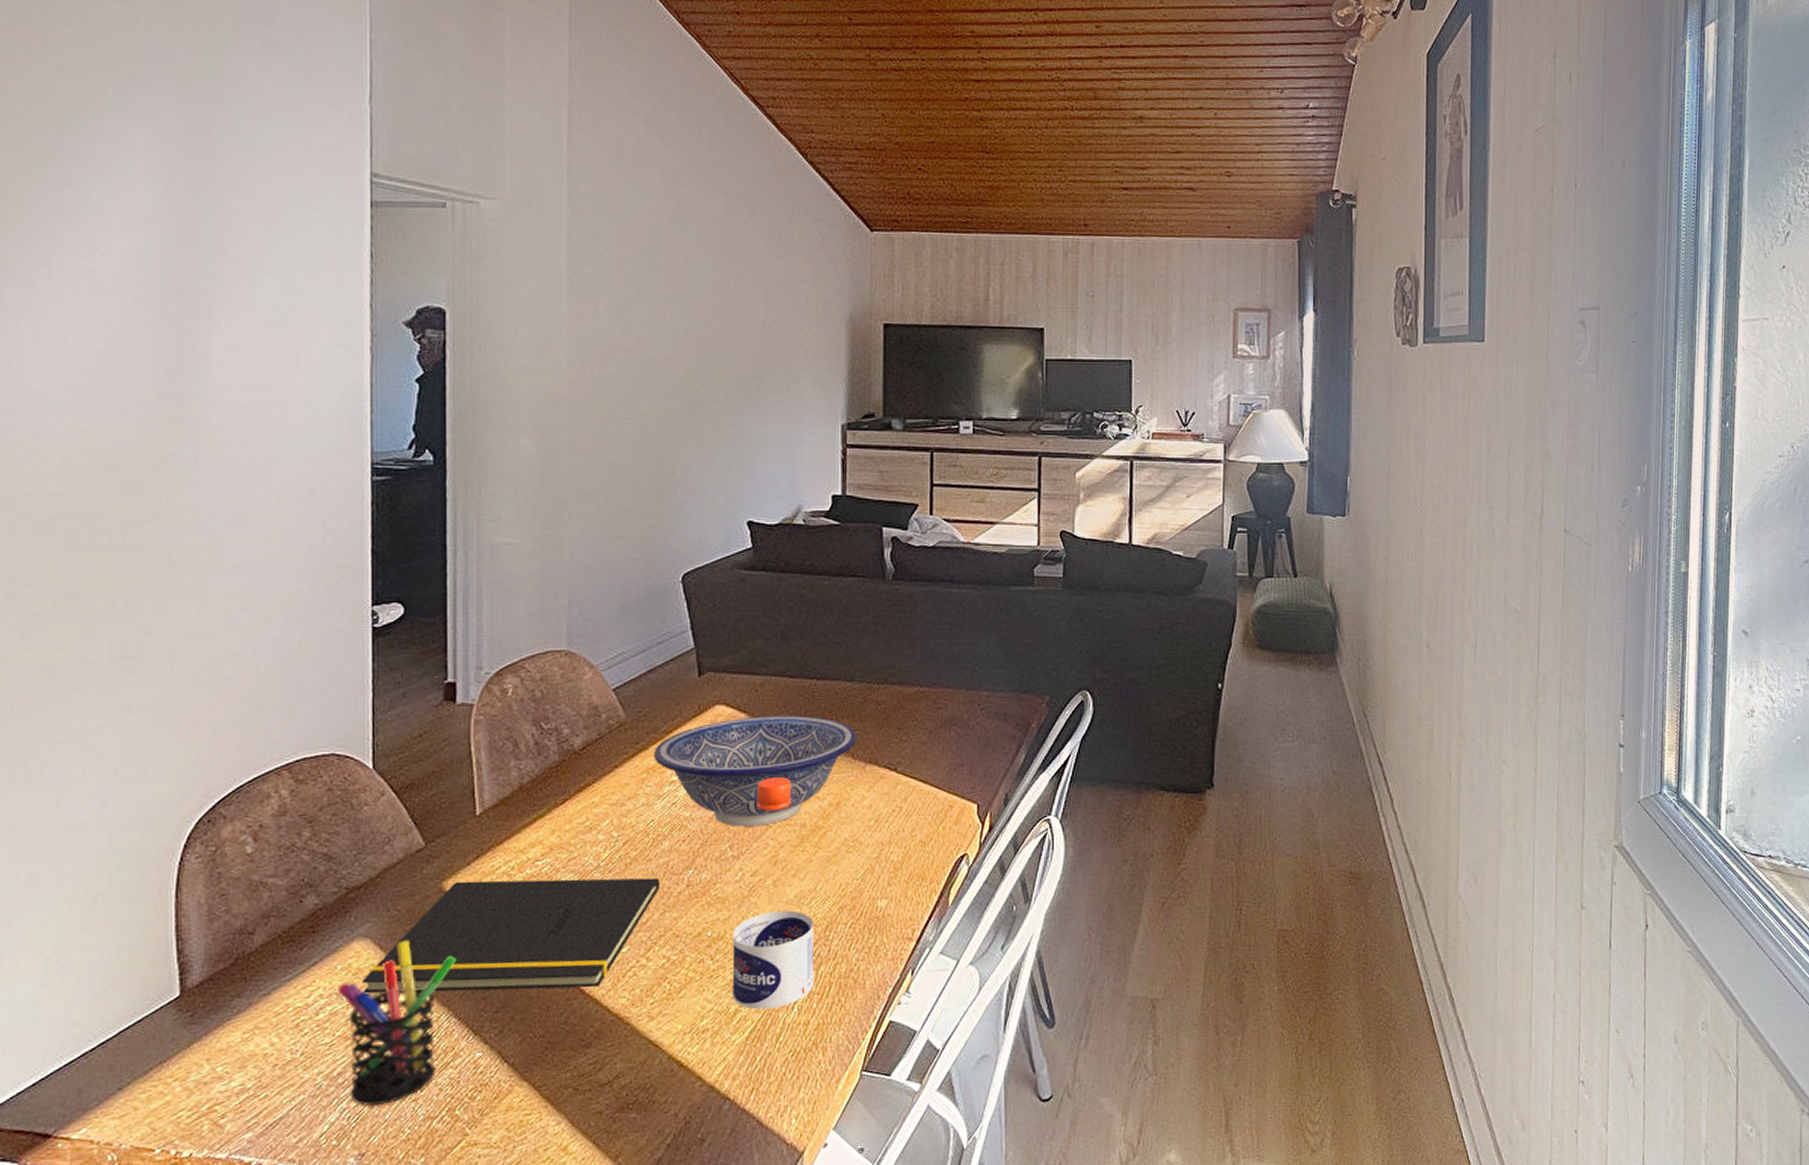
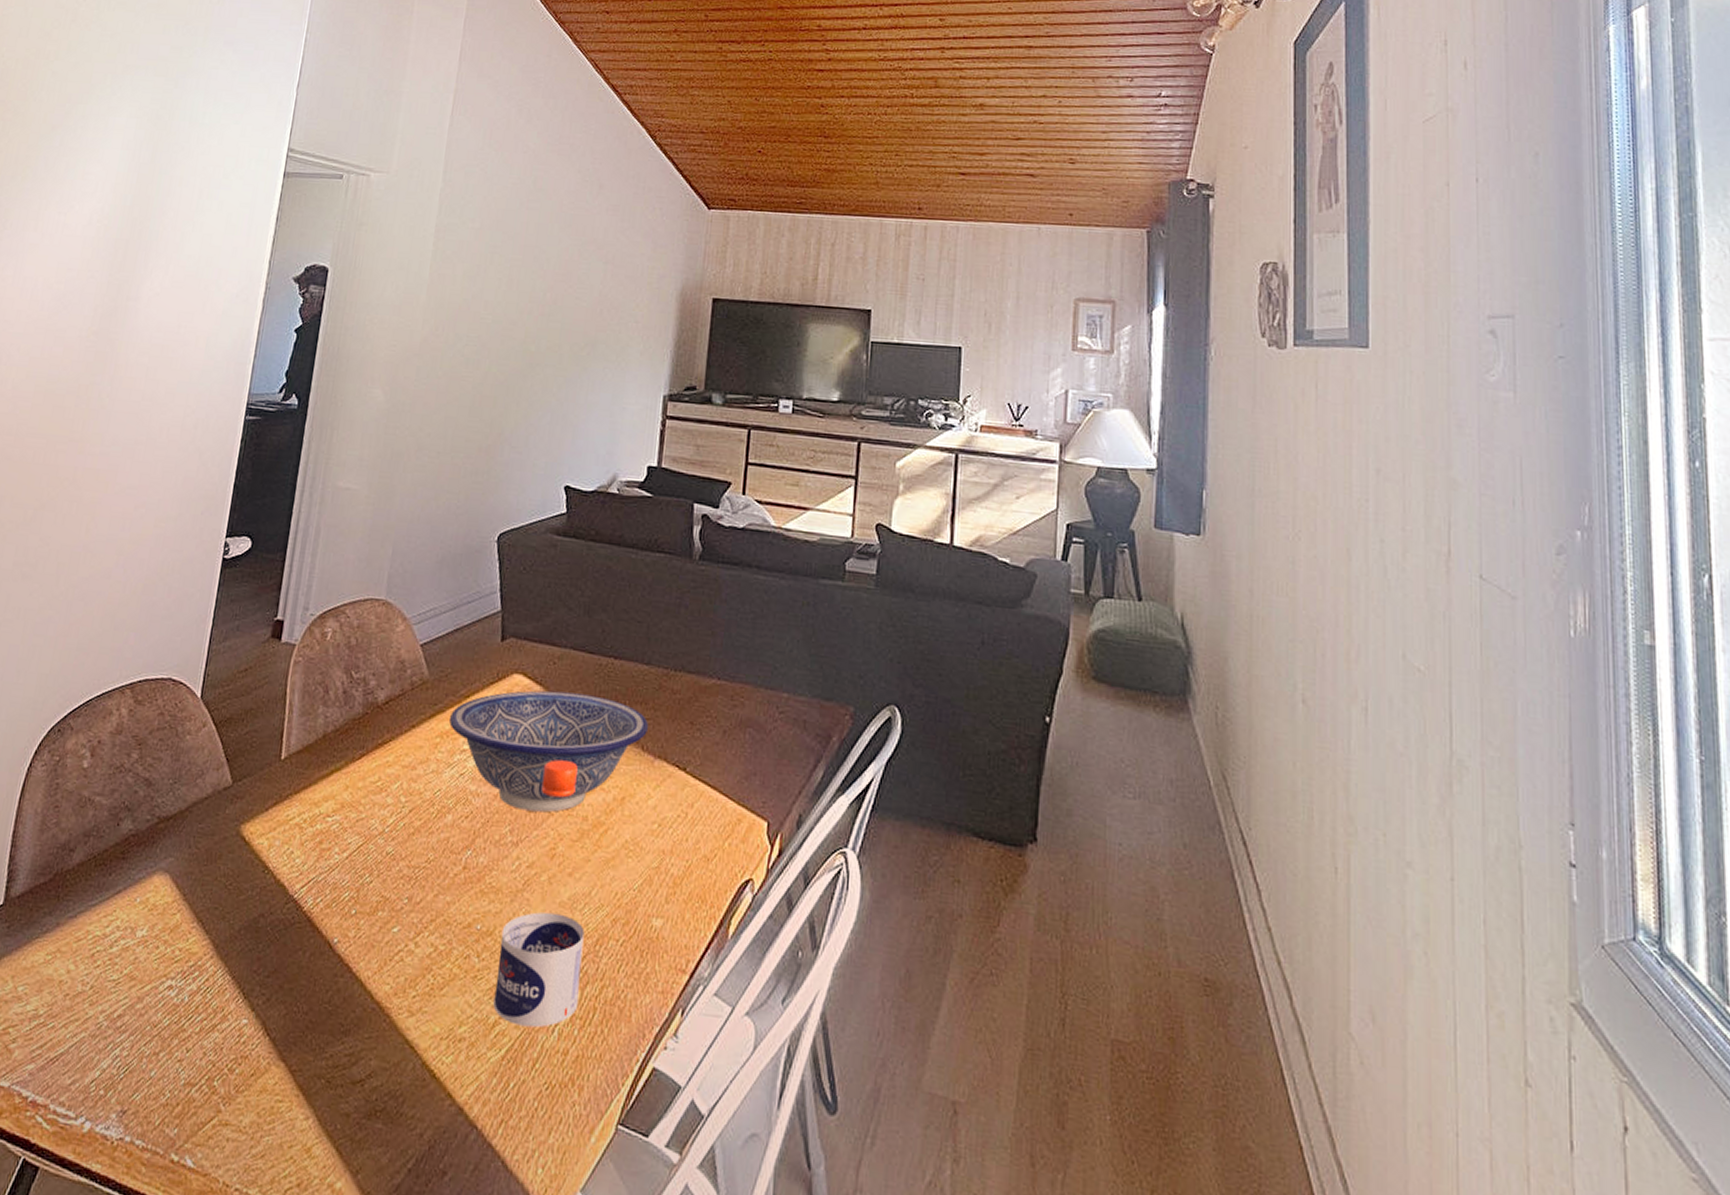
pen holder: present [338,941,456,1106] -> none [124,882,240,1060]
notepad: present [362,877,661,994] -> none [155,826,439,968]

